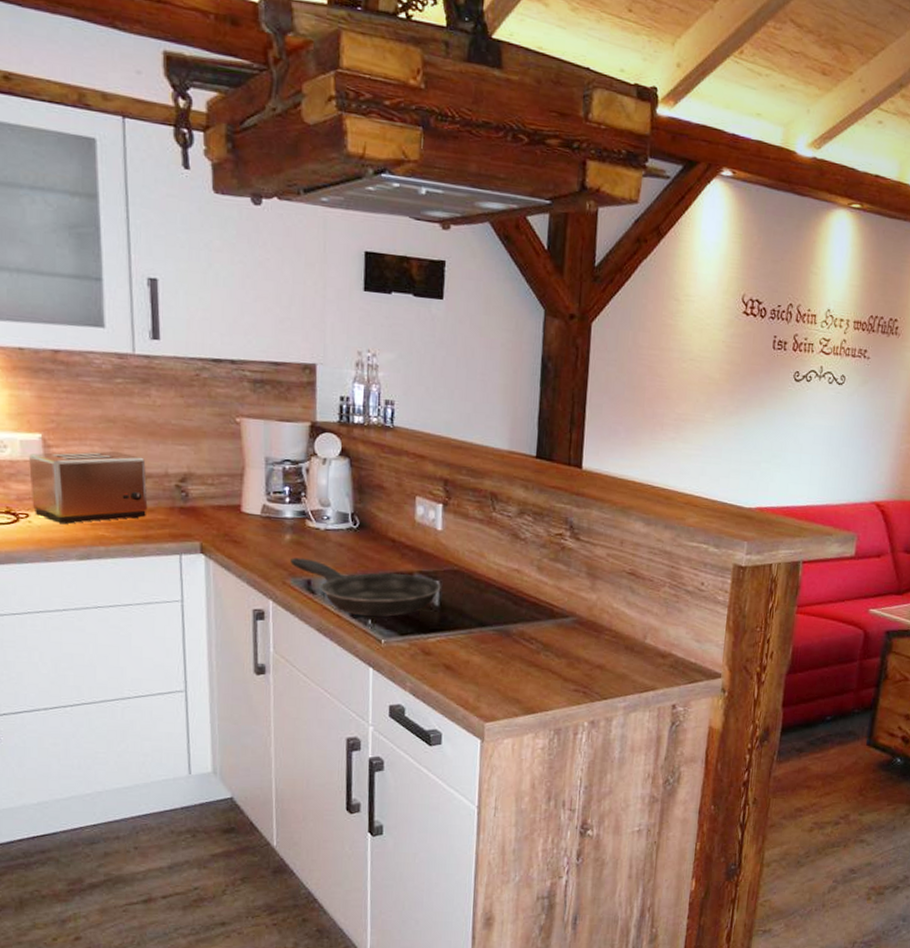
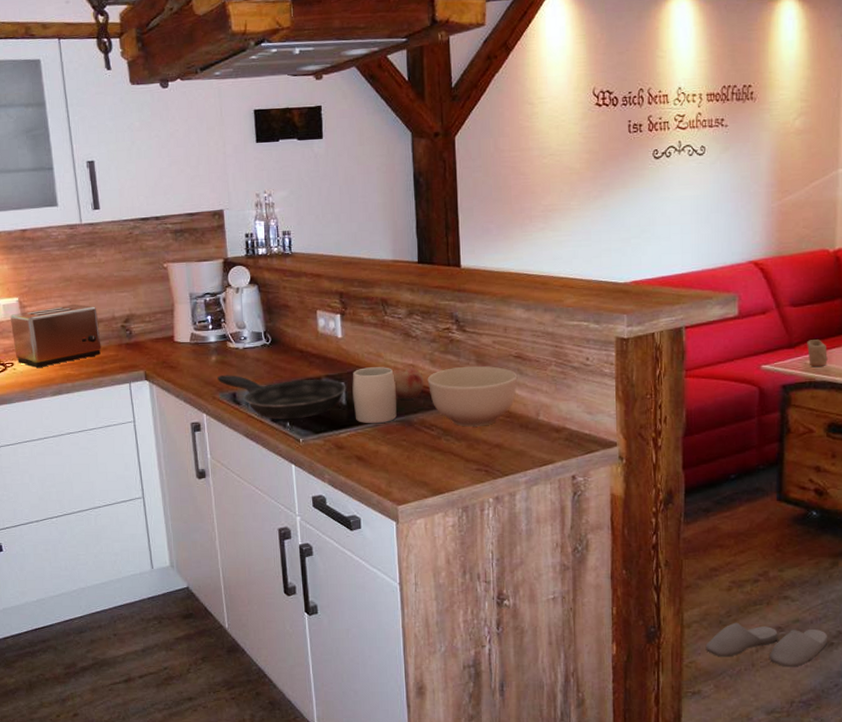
mug: none [447,567,498,631] -> present [352,367,397,424]
fruit: none [494,572,528,608] -> present [393,367,424,400]
bowl: none [532,577,629,645] -> present [427,366,518,427]
slippers: none [781,863,895,909] -> present [705,622,828,667]

